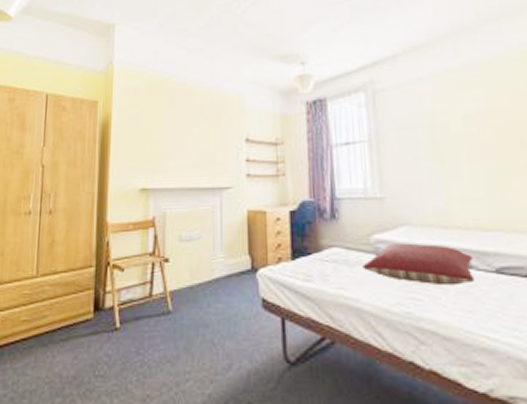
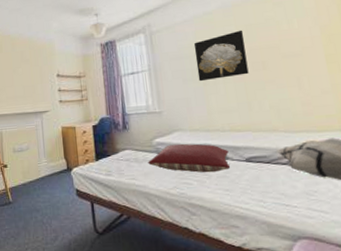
wall art: none [430,95,502,160] -> present [193,30,249,82]

